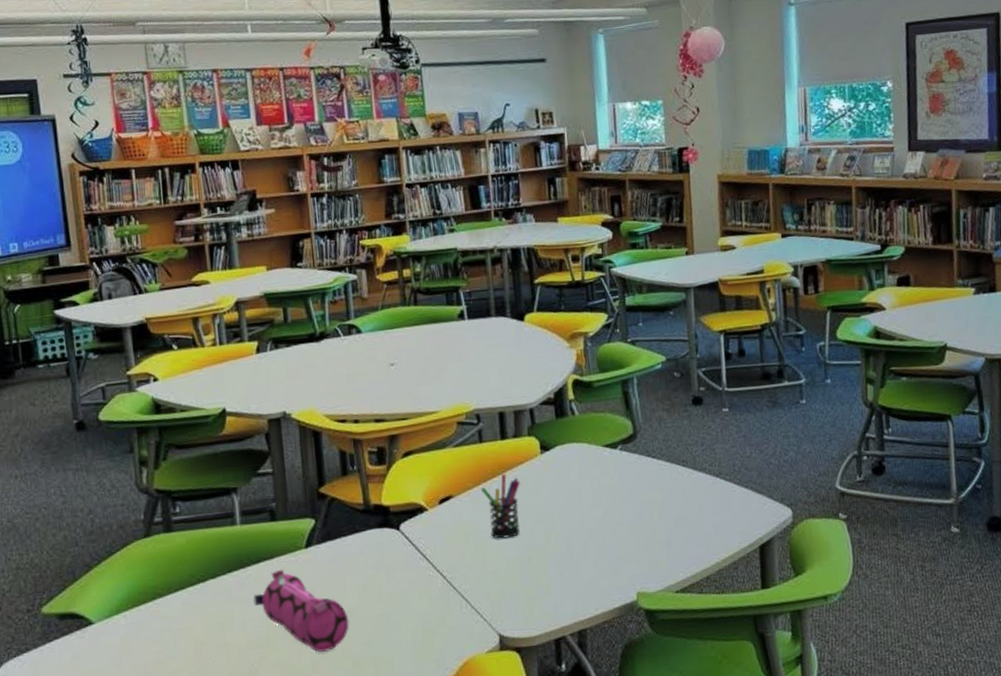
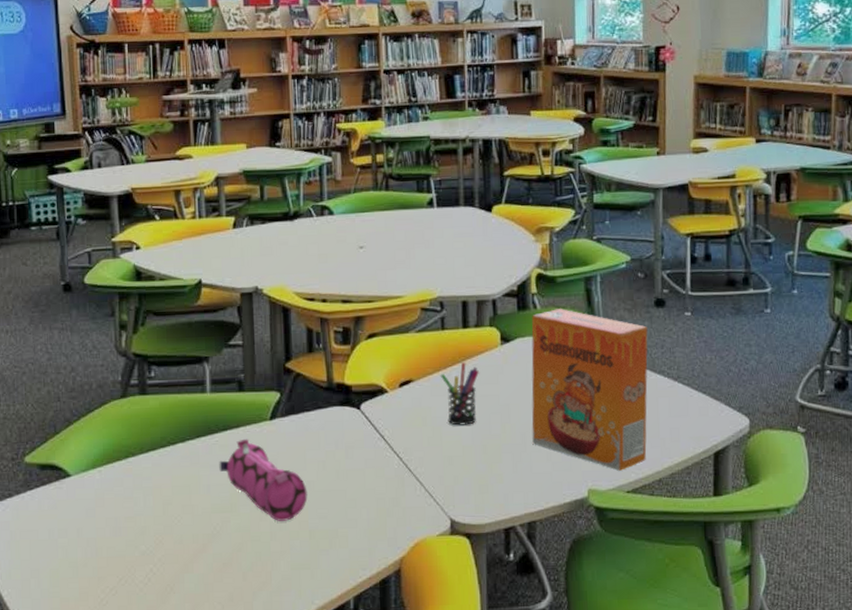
cereal box: none [570,413,693,572] -> present [531,309,648,471]

